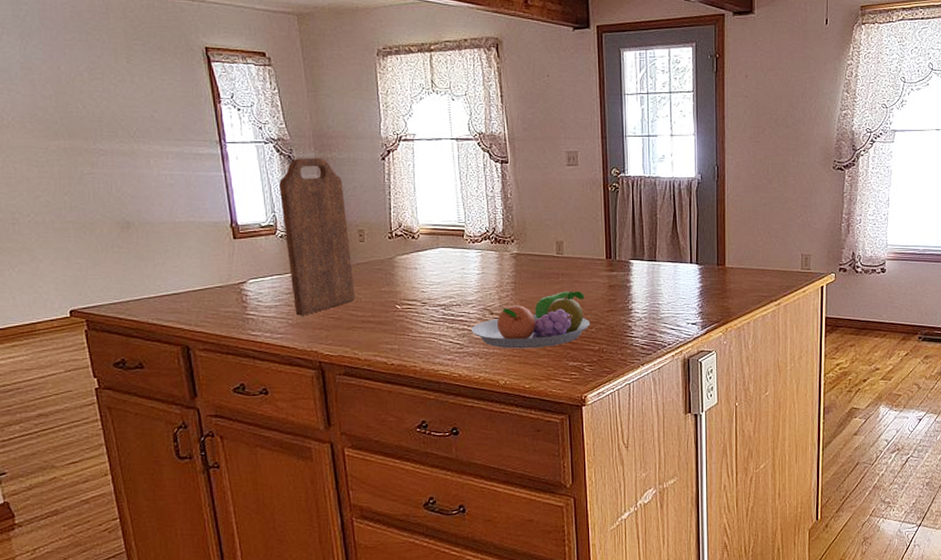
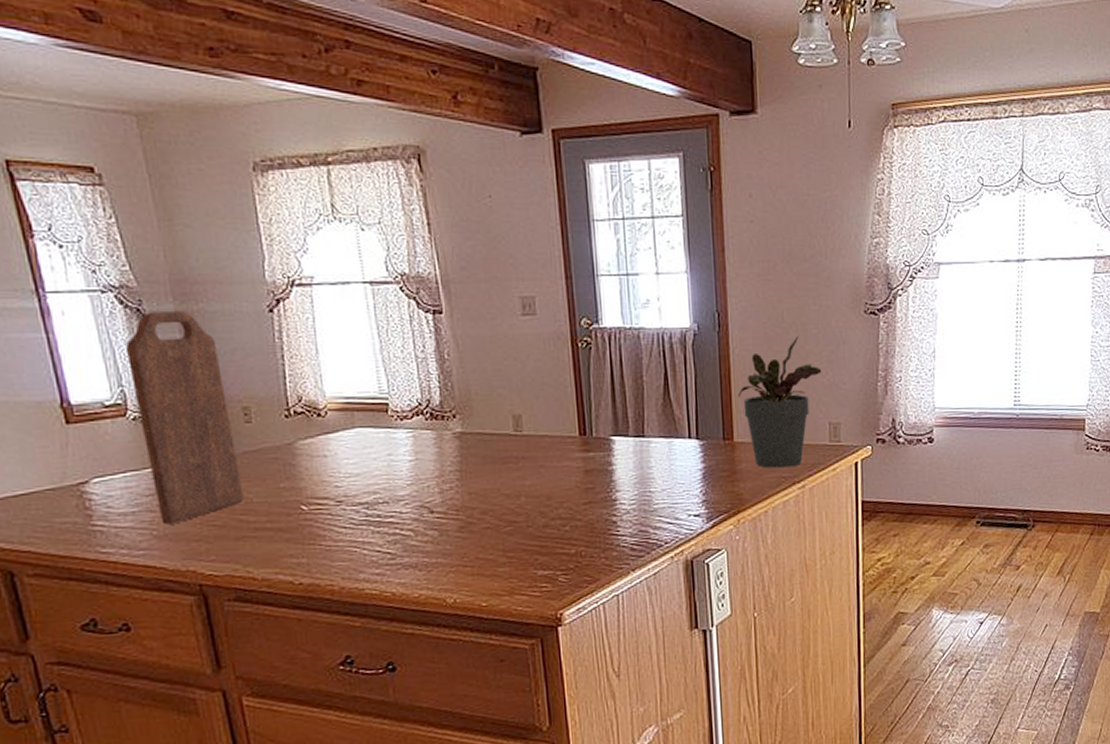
fruit bowl: present [471,291,591,349] -> none [405,478,564,557]
potted plant: none [731,186,797,289] -> present [738,337,822,468]

